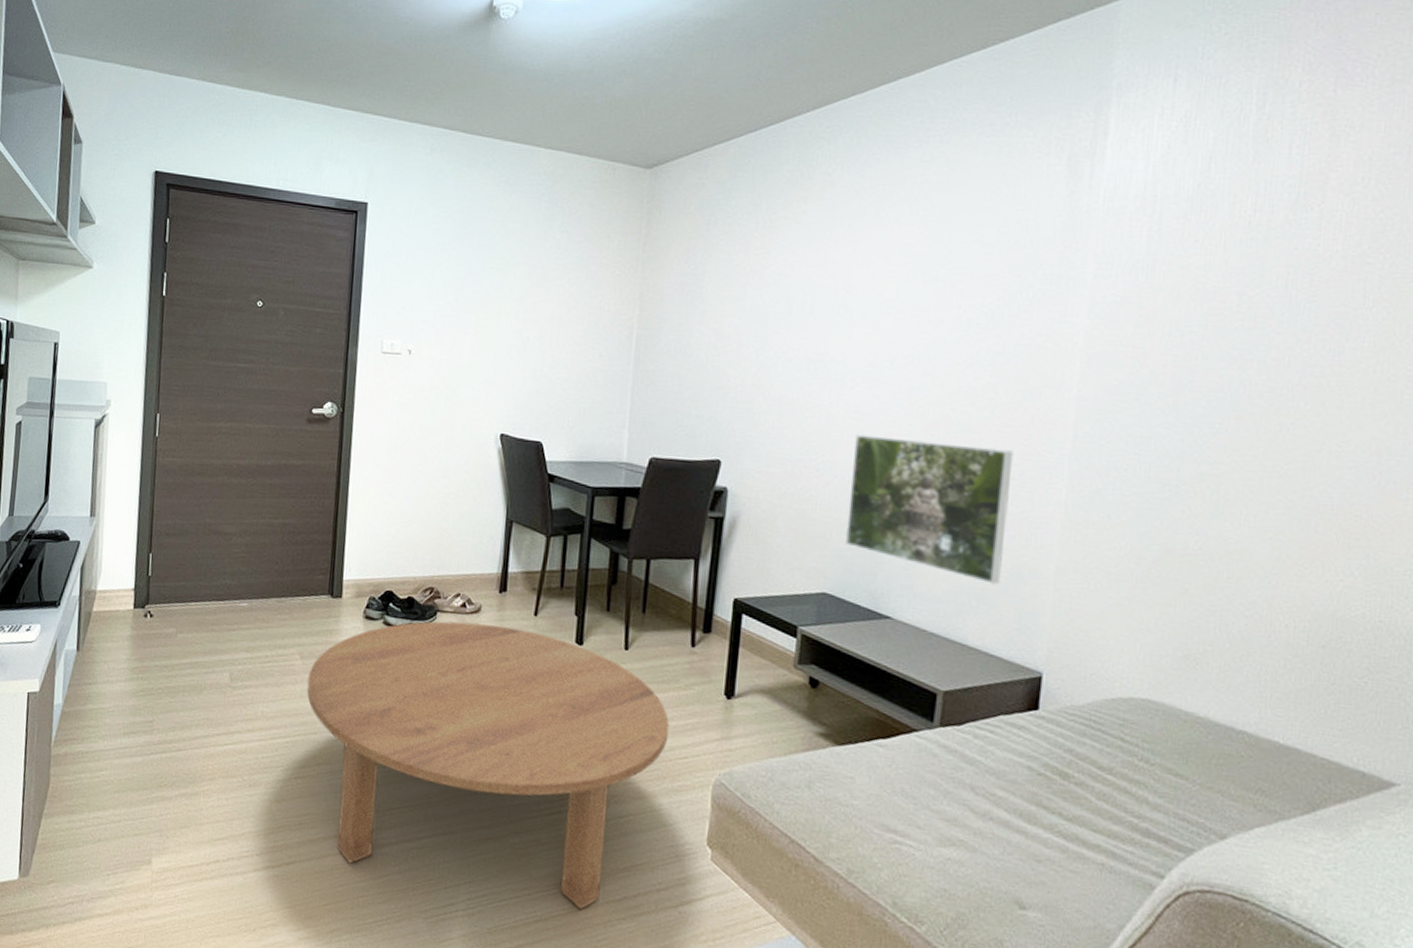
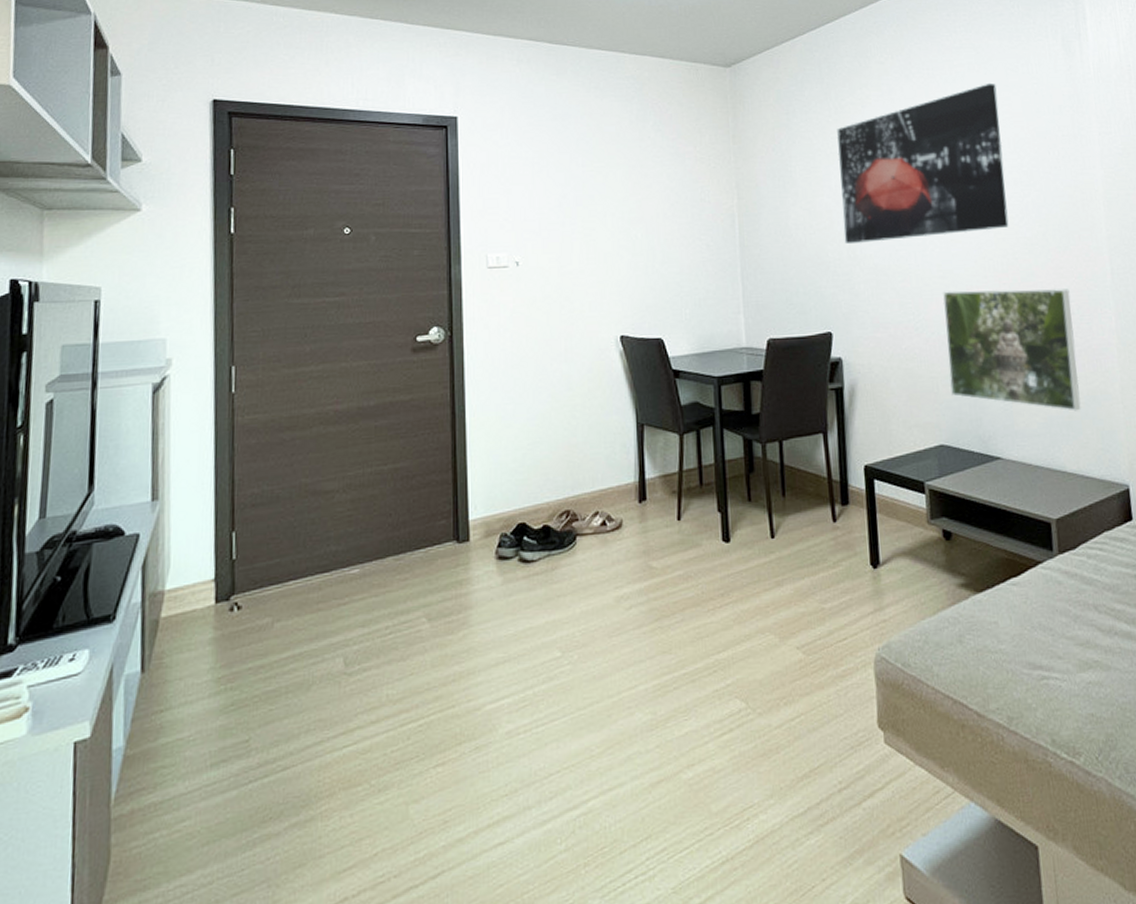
coffee table: present [306,621,670,910] -> none [438,537,826,855]
wall art: none [750,205,968,374] -> present [837,82,1009,243]

